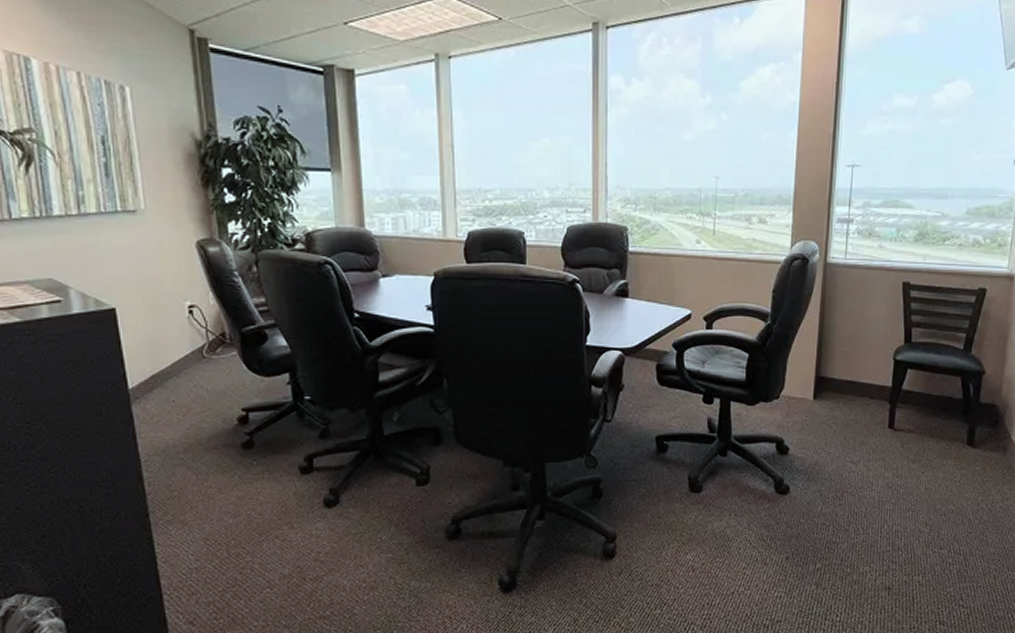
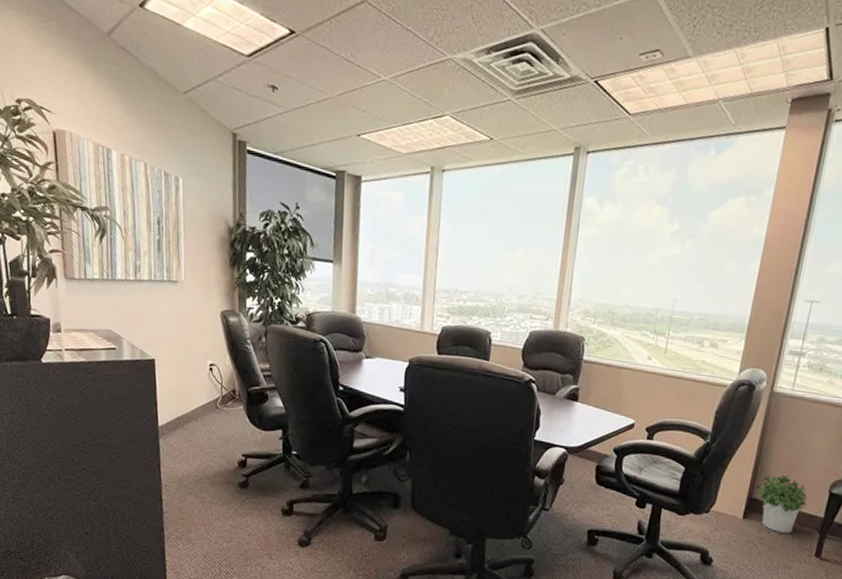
potted plant: none [823,348,874,408] -> present [756,474,807,533]

